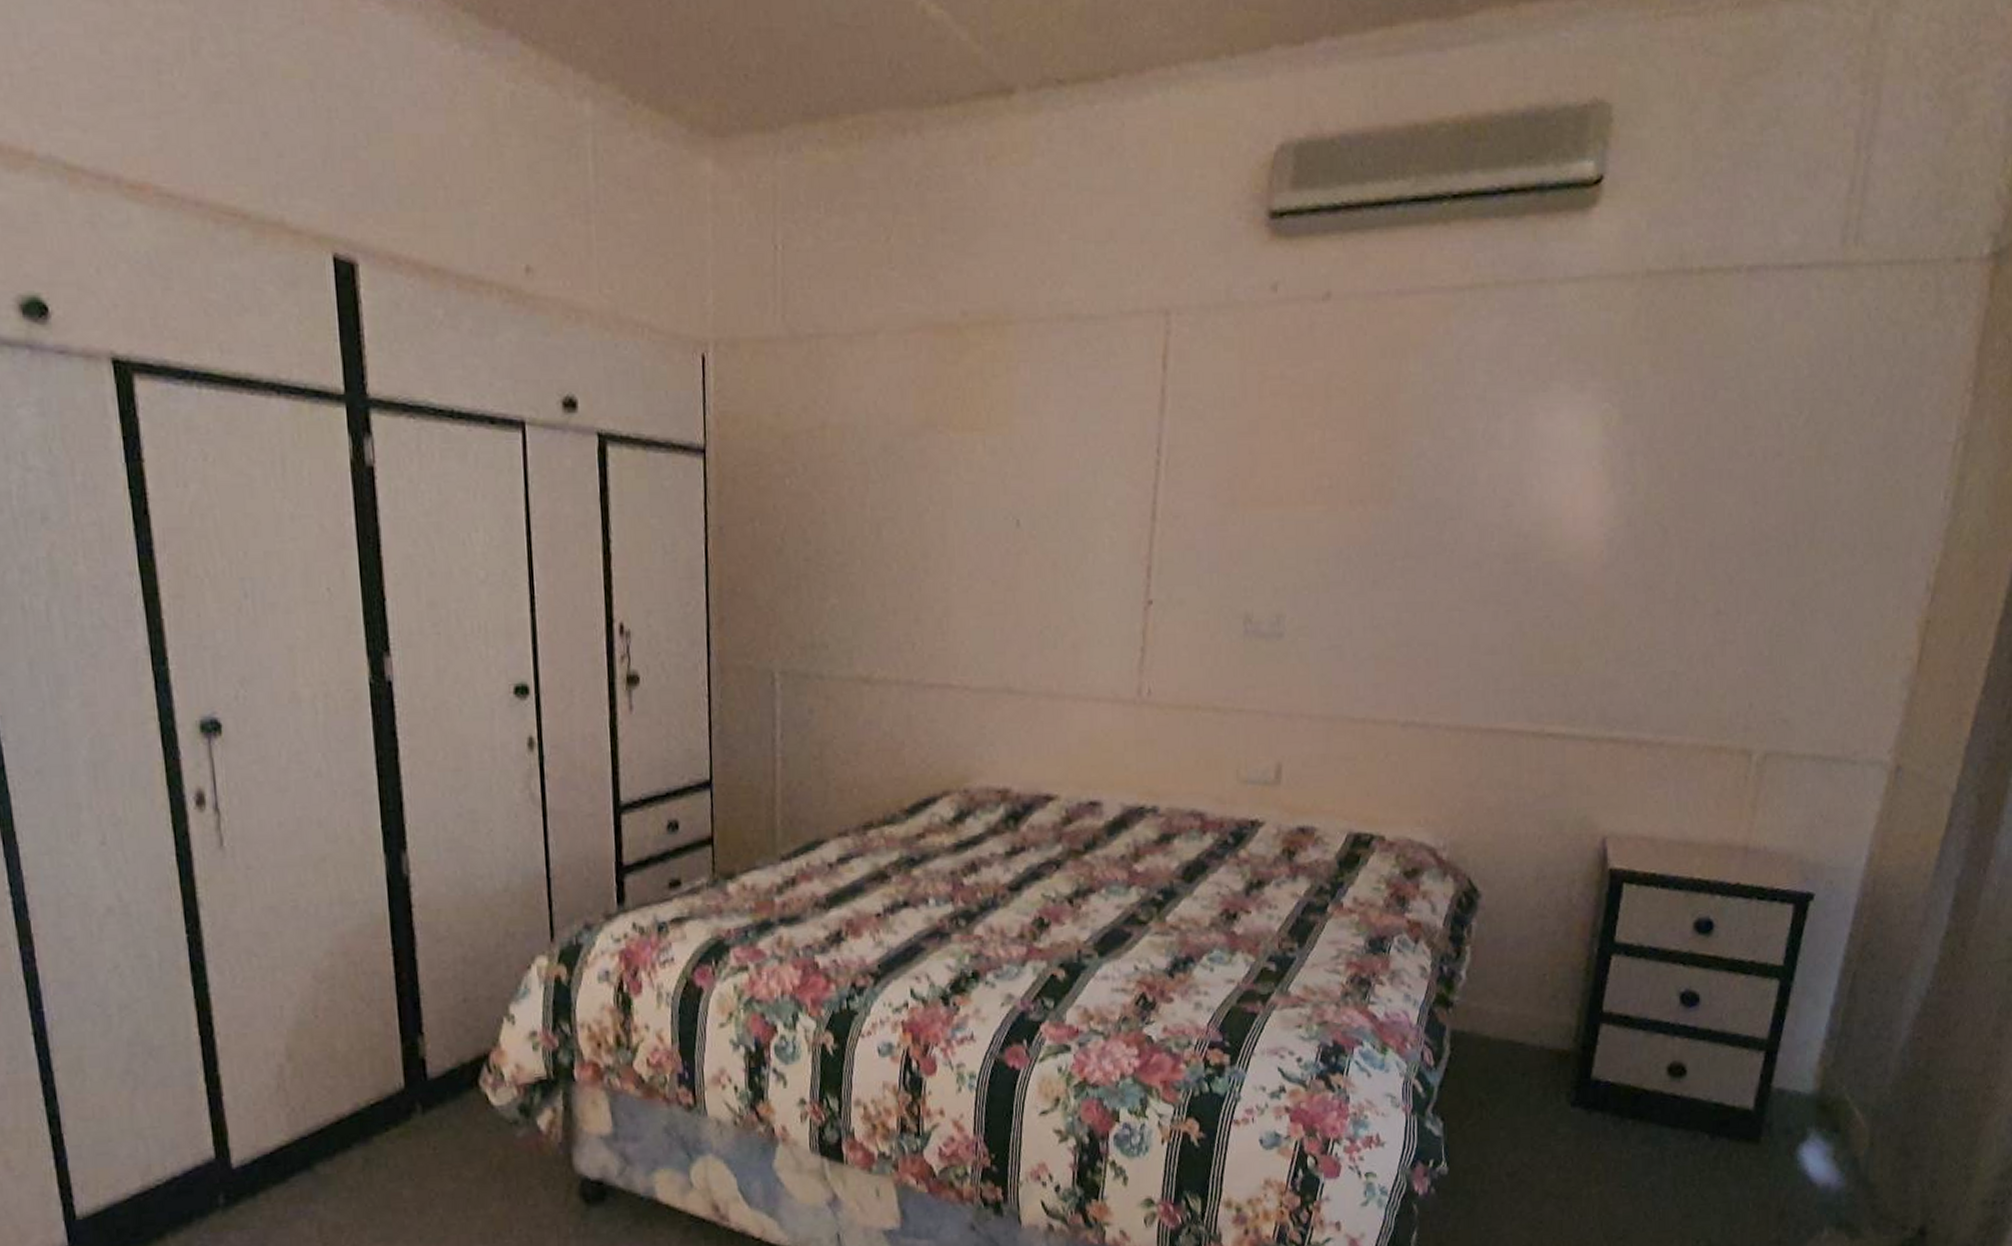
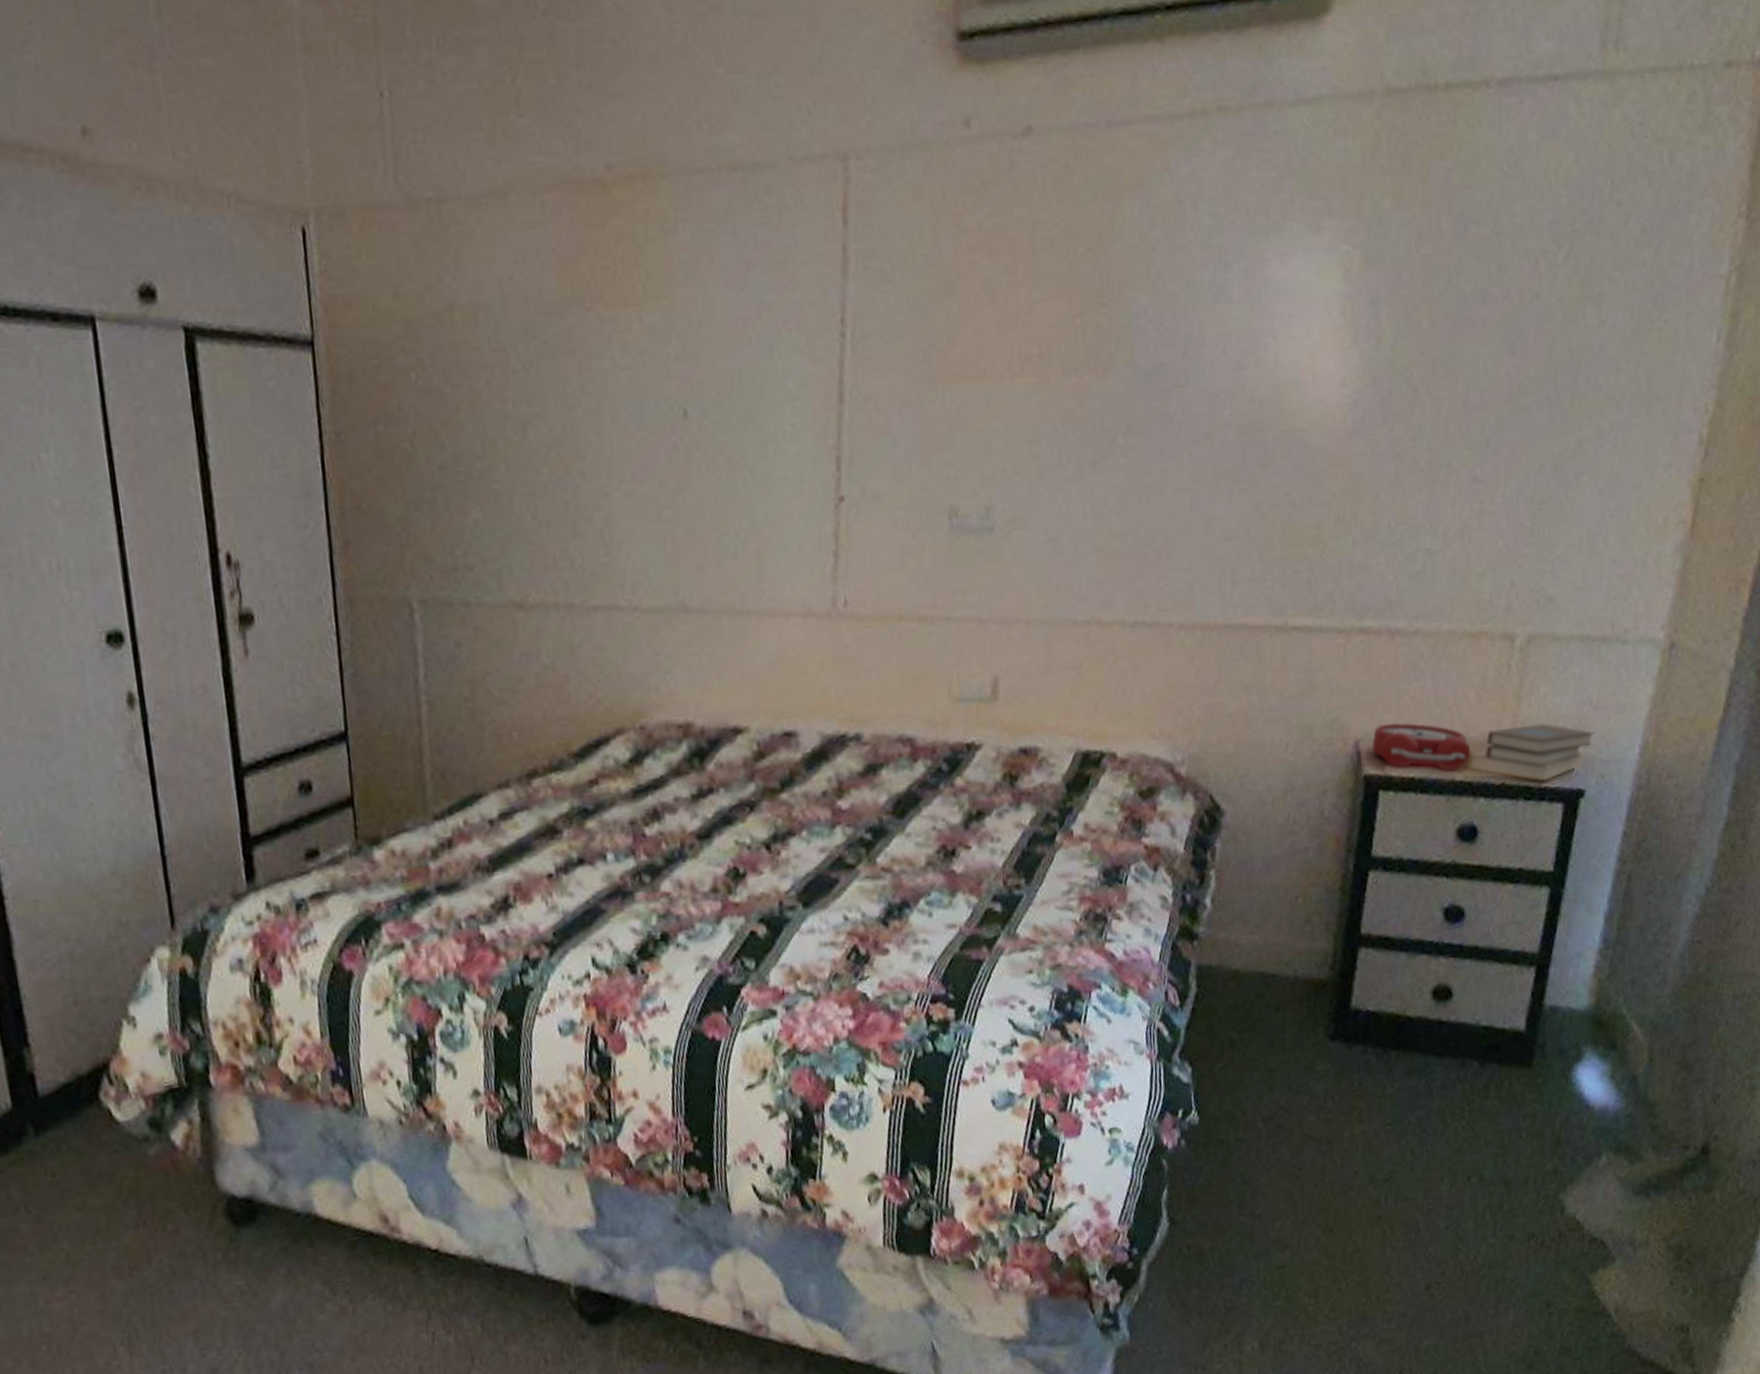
alarm clock: none [1618,823,1709,870] -> present [1372,722,1471,772]
books: none [1704,831,1824,884] -> present [1466,723,1594,781]

